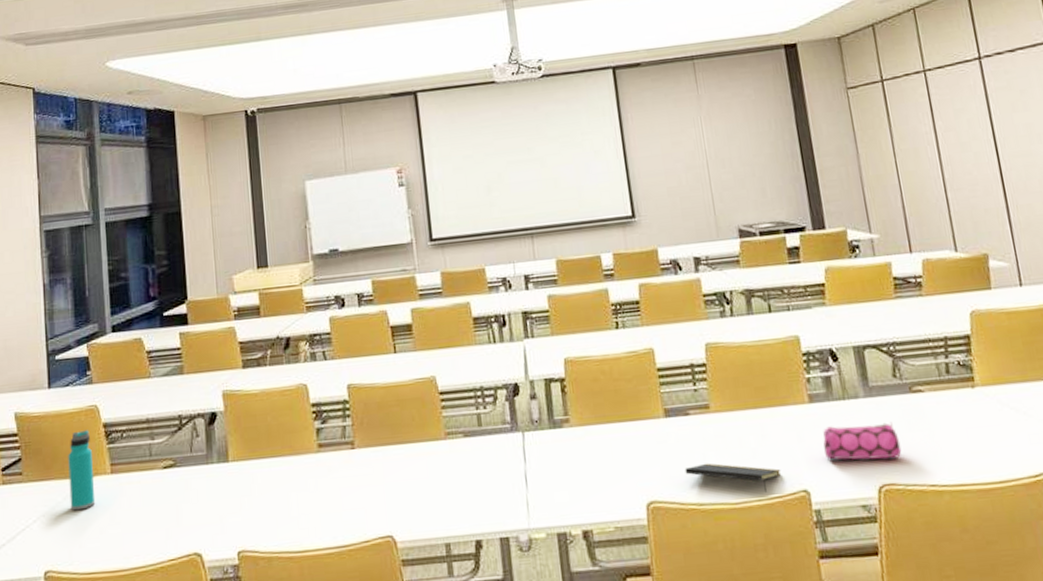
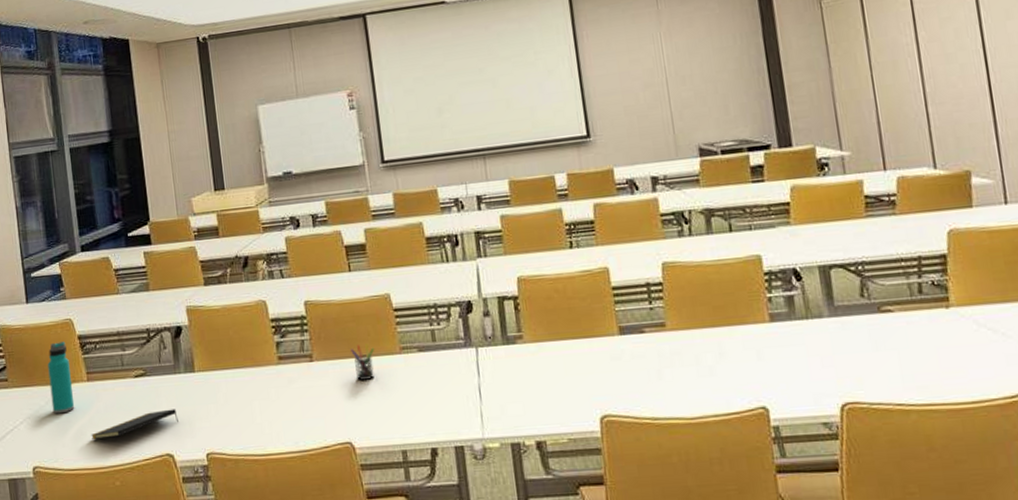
notepad: none [112,502,209,540] -> present [91,409,178,440]
pen holder: none [394,429,419,468] -> present [351,343,375,380]
notepad: present [684,463,781,493] -> none [639,379,739,409]
pencil case: present [823,422,902,460] -> none [783,341,868,379]

